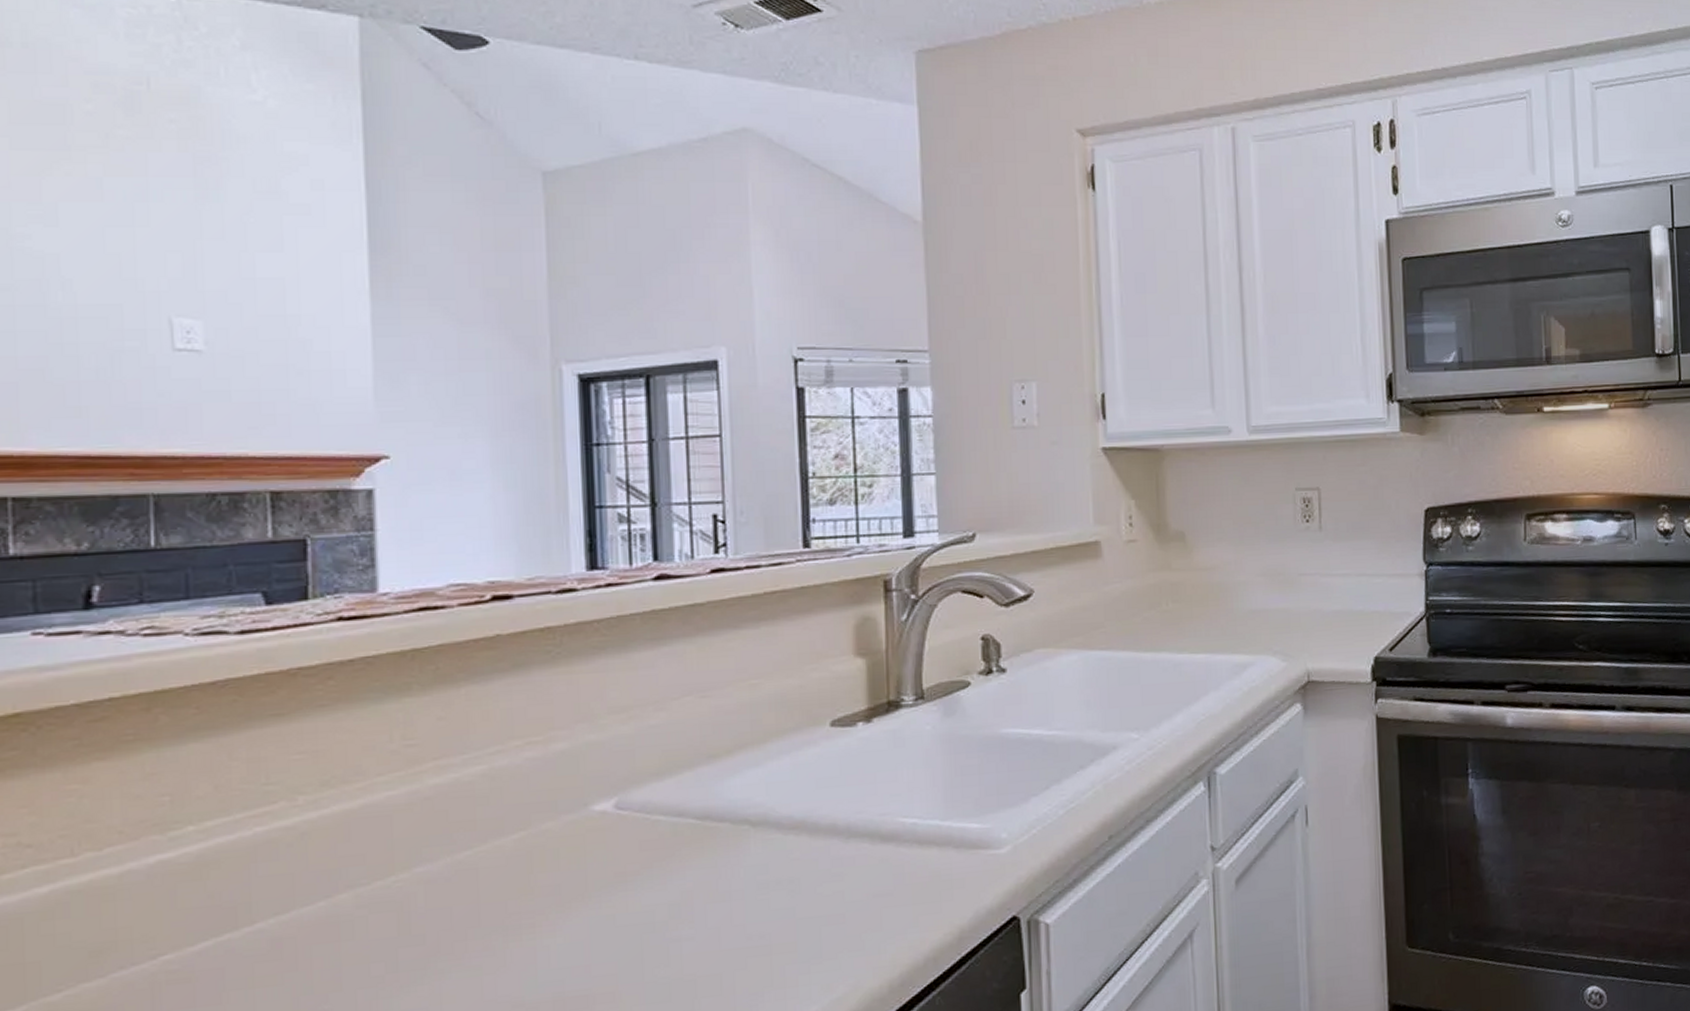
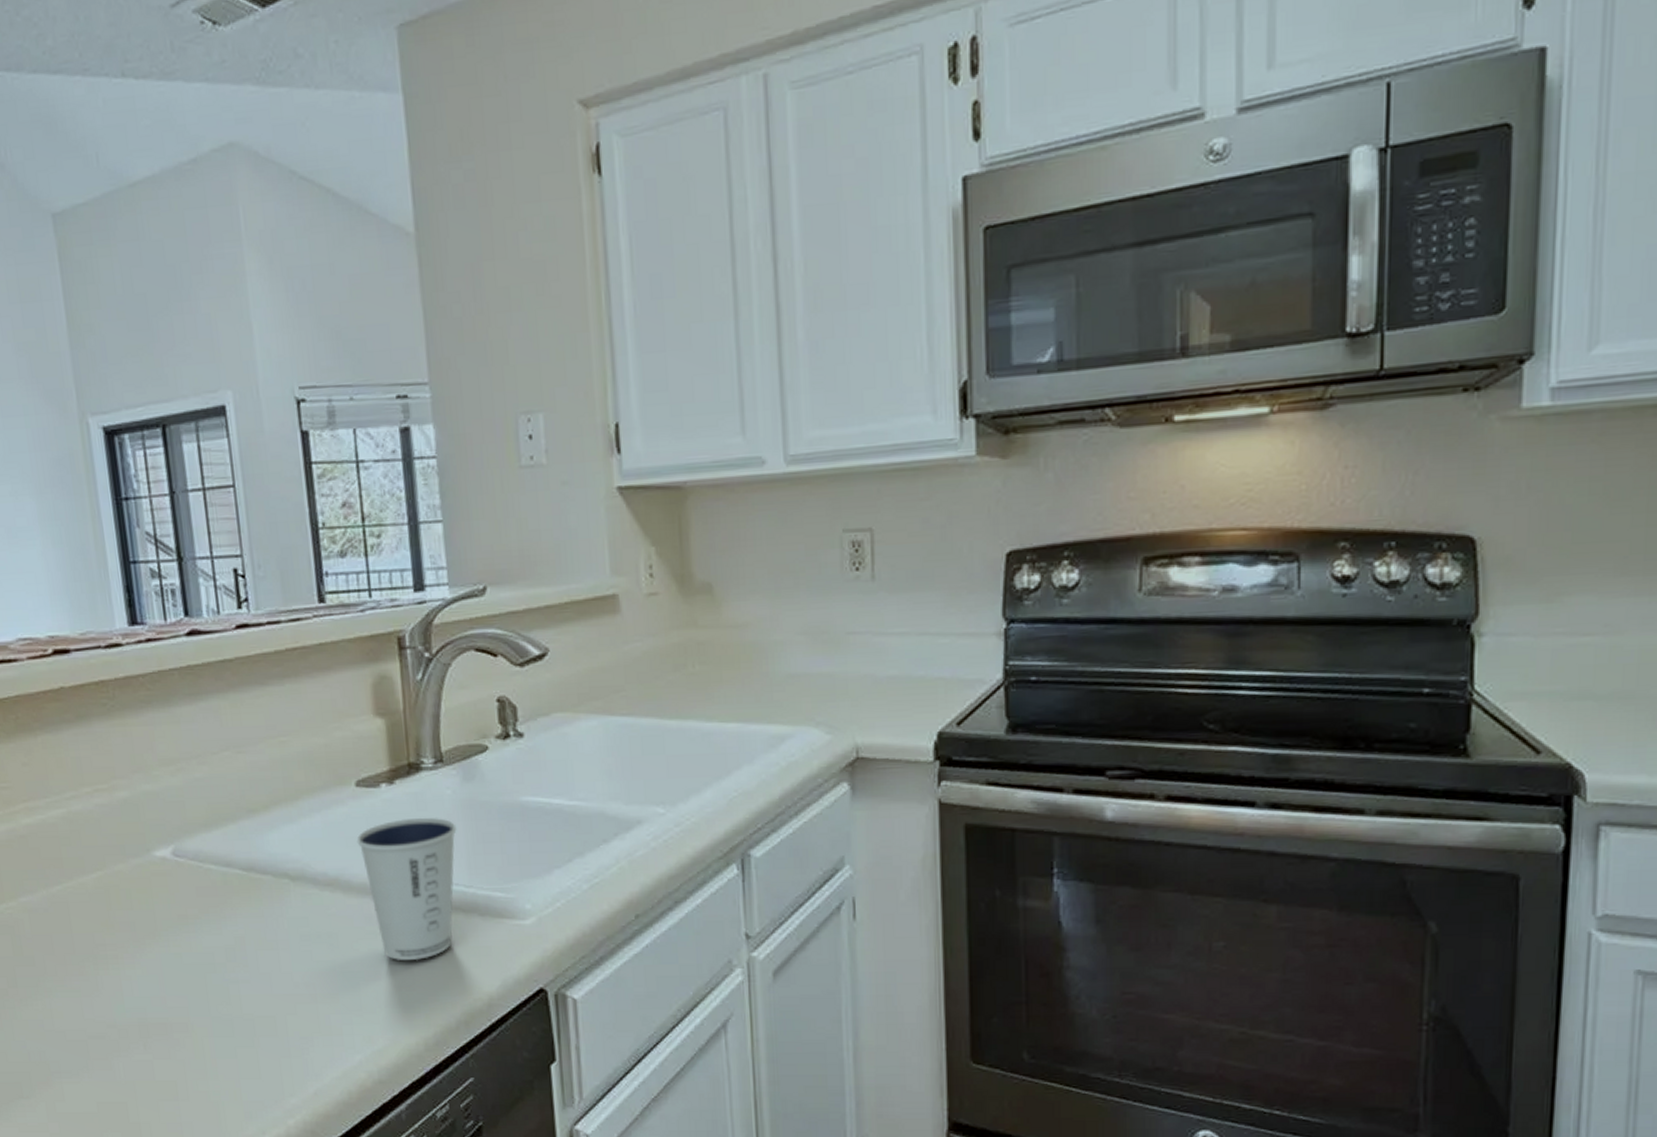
dixie cup: none [828,753,935,901] -> present [356,817,457,960]

